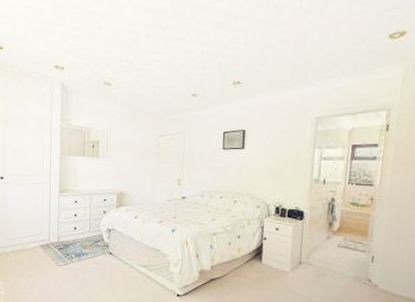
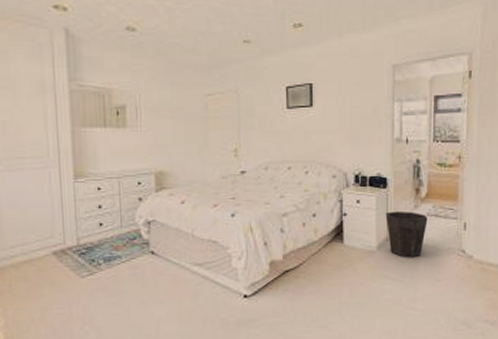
waste bin: none [300,240,338,280] -> present [385,211,428,257]

